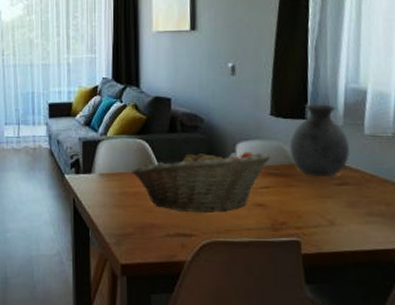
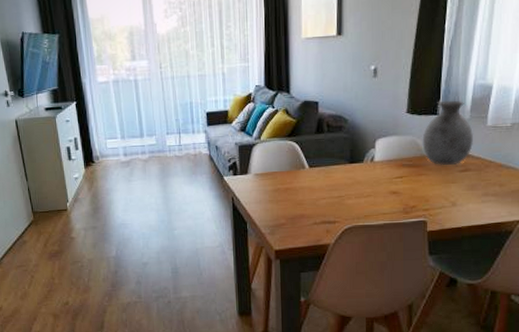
fruit basket: present [131,149,272,214] -> none [283,146,406,203]

